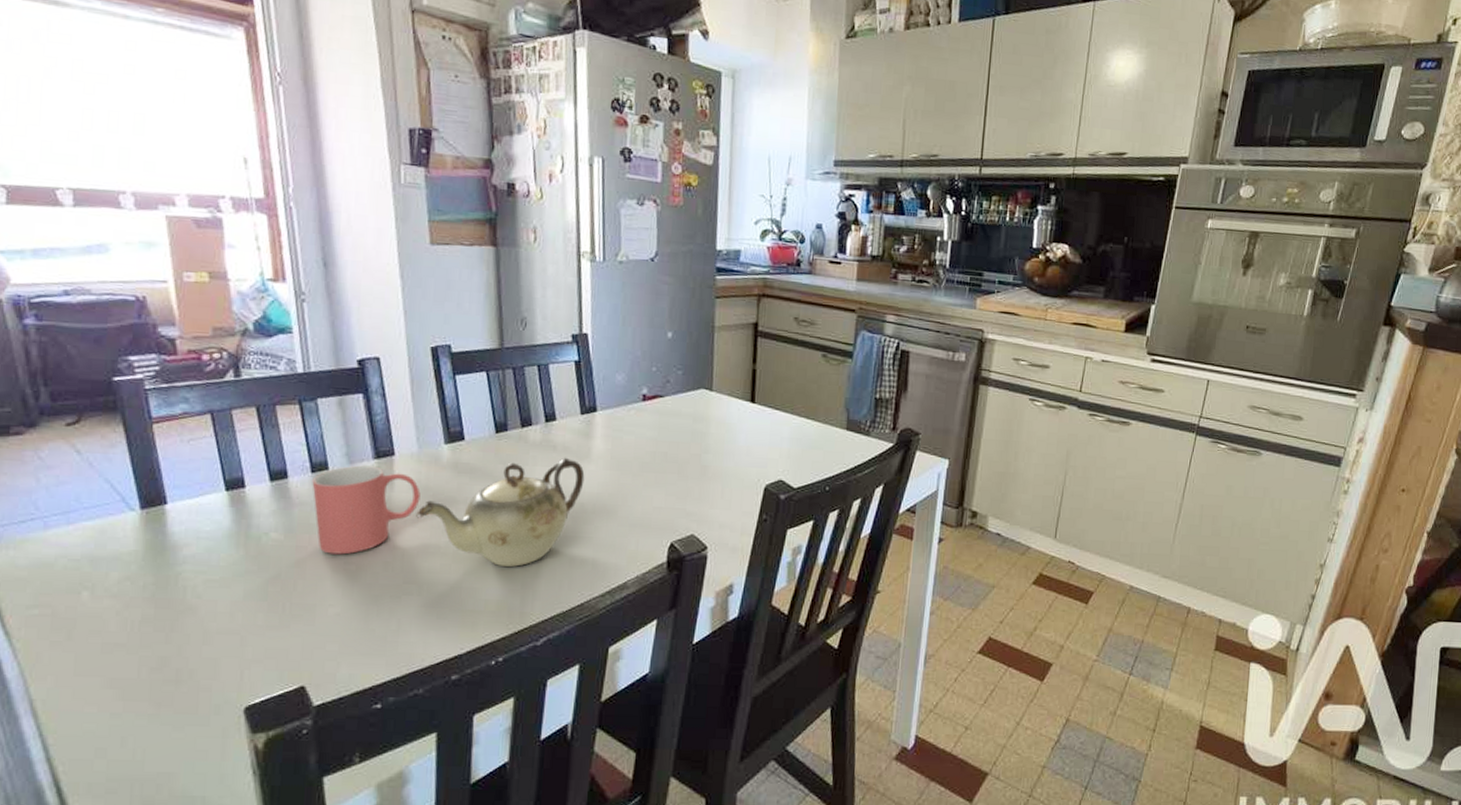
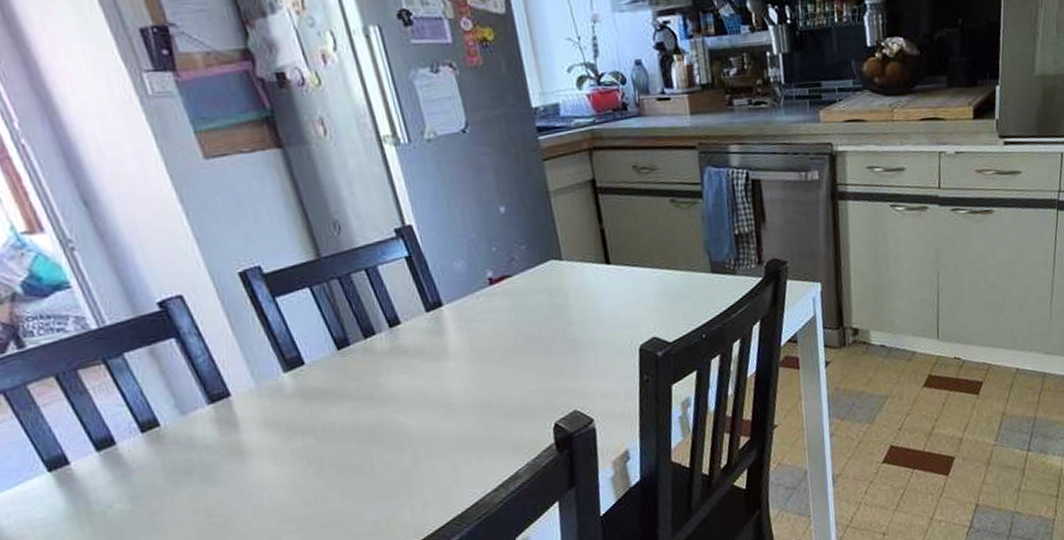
mug: present [312,465,421,555] -> none [144,411,274,512]
teapot: present [416,457,585,567] -> none [273,359,448,485]

